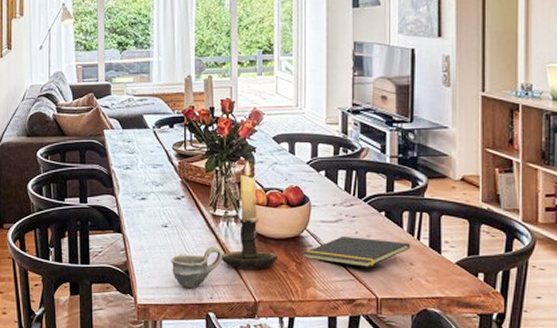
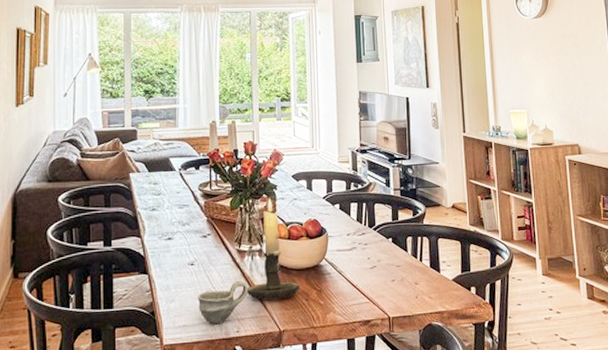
notepad: present [302,235,411,267] -> none [322,262,415,290]

